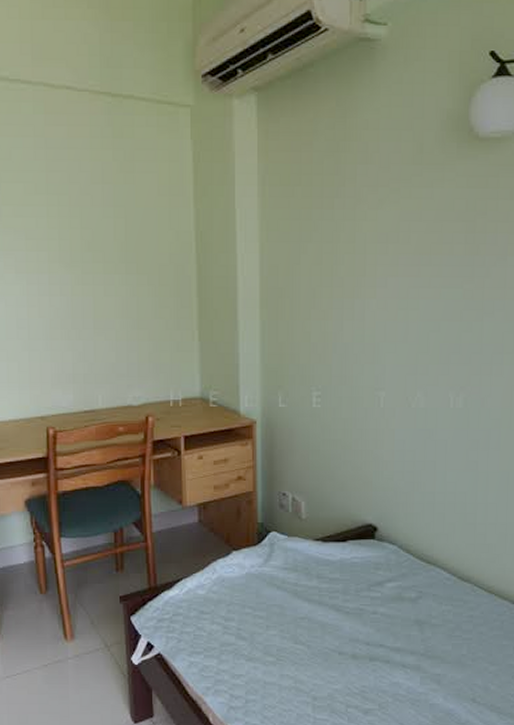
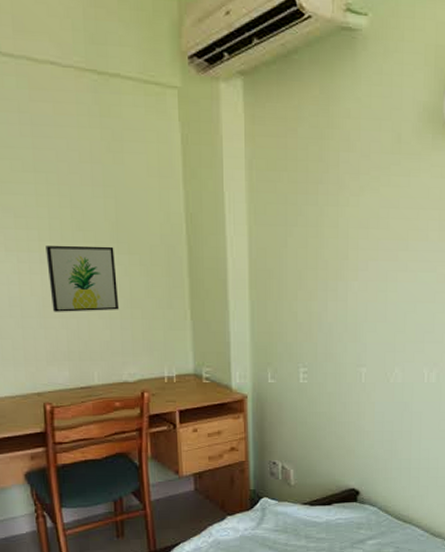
wall art: none [55,266,126,334] -> present [46,245,120,312]

